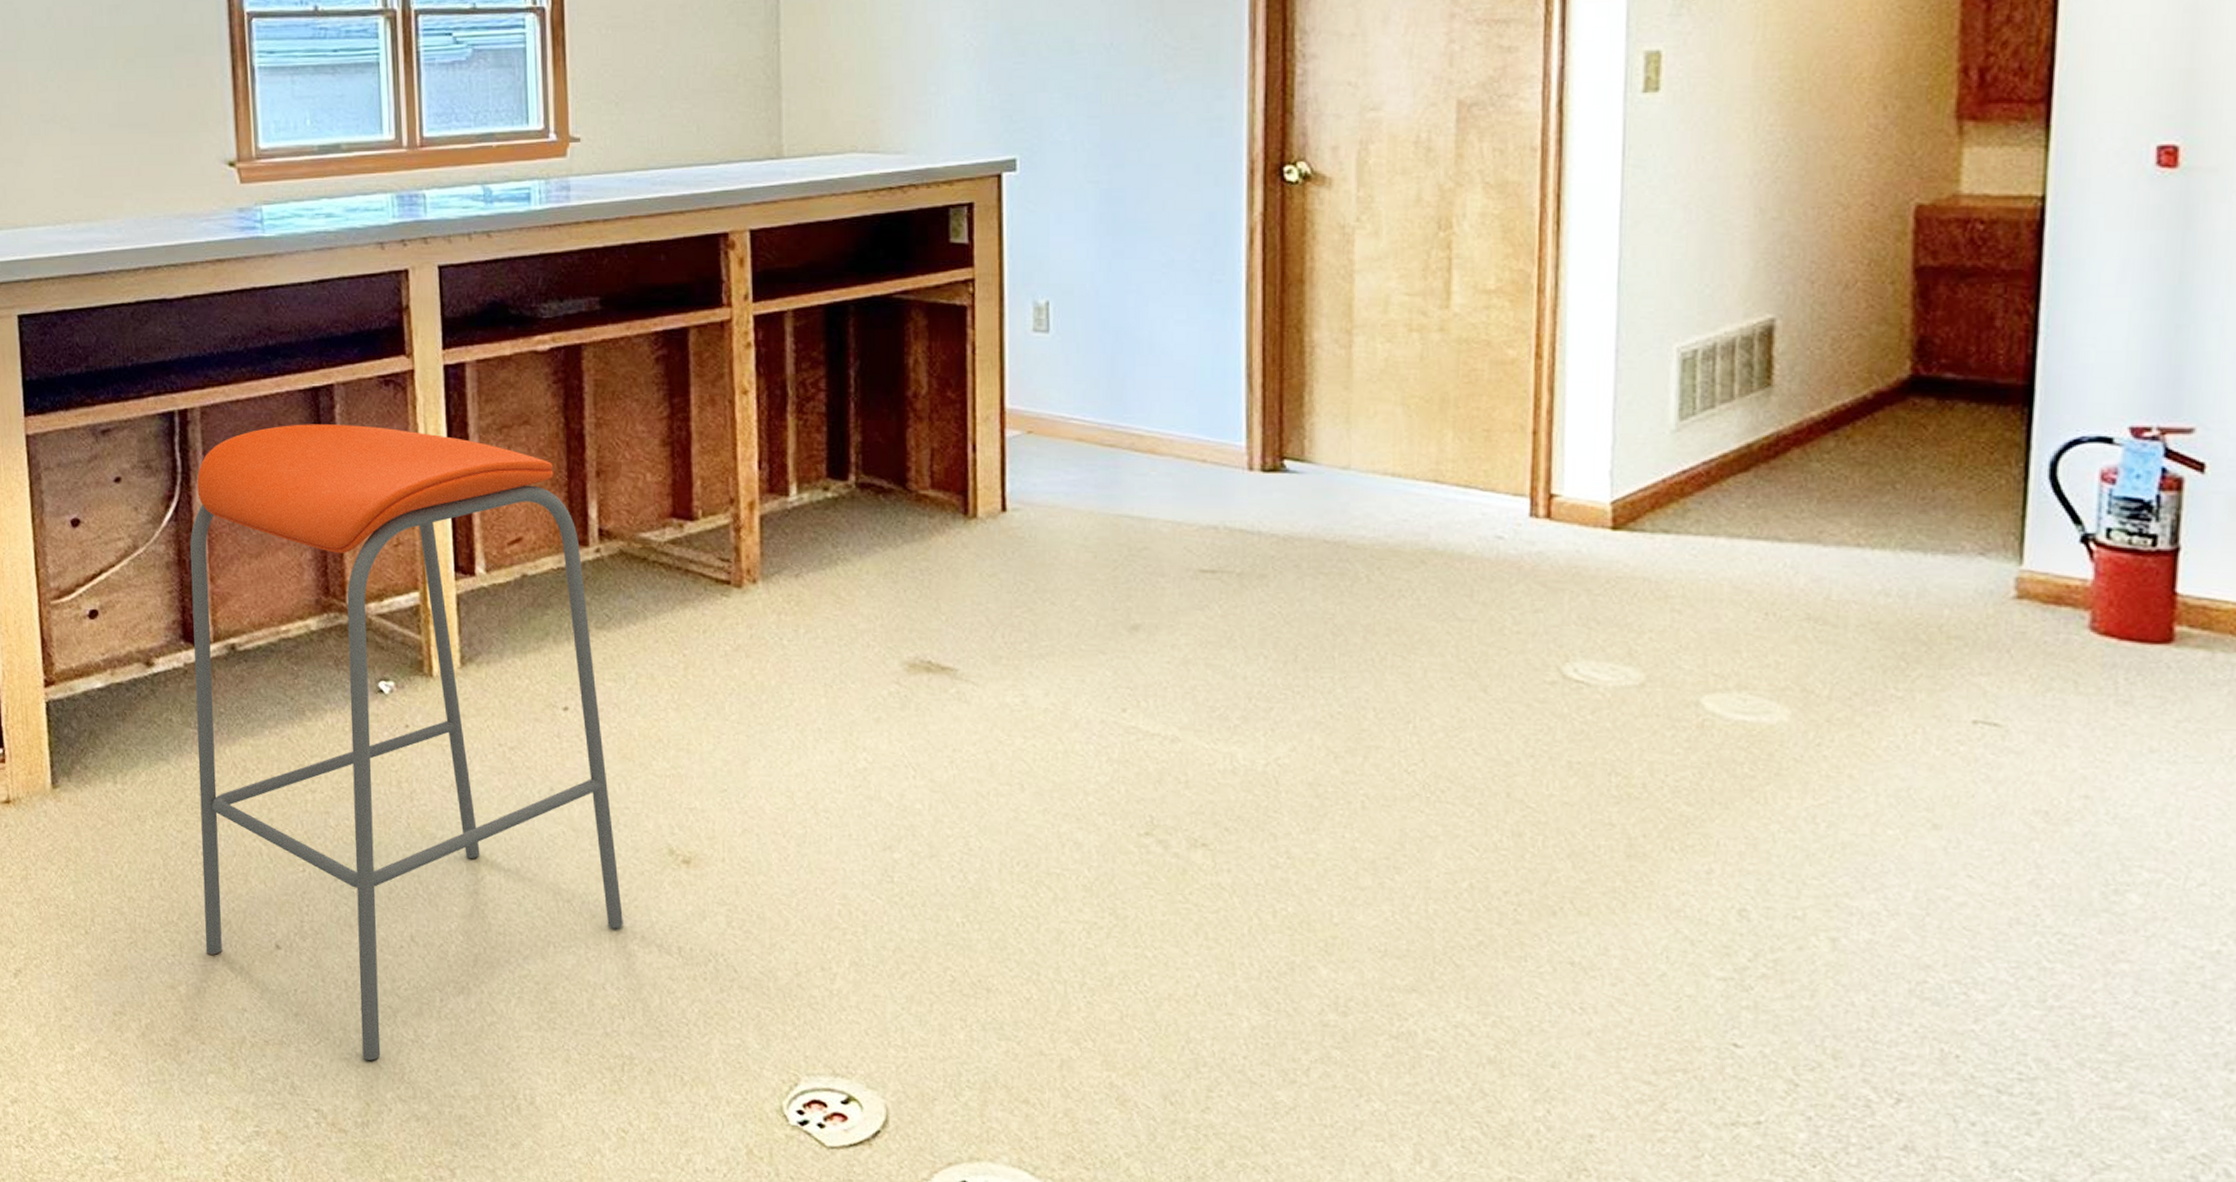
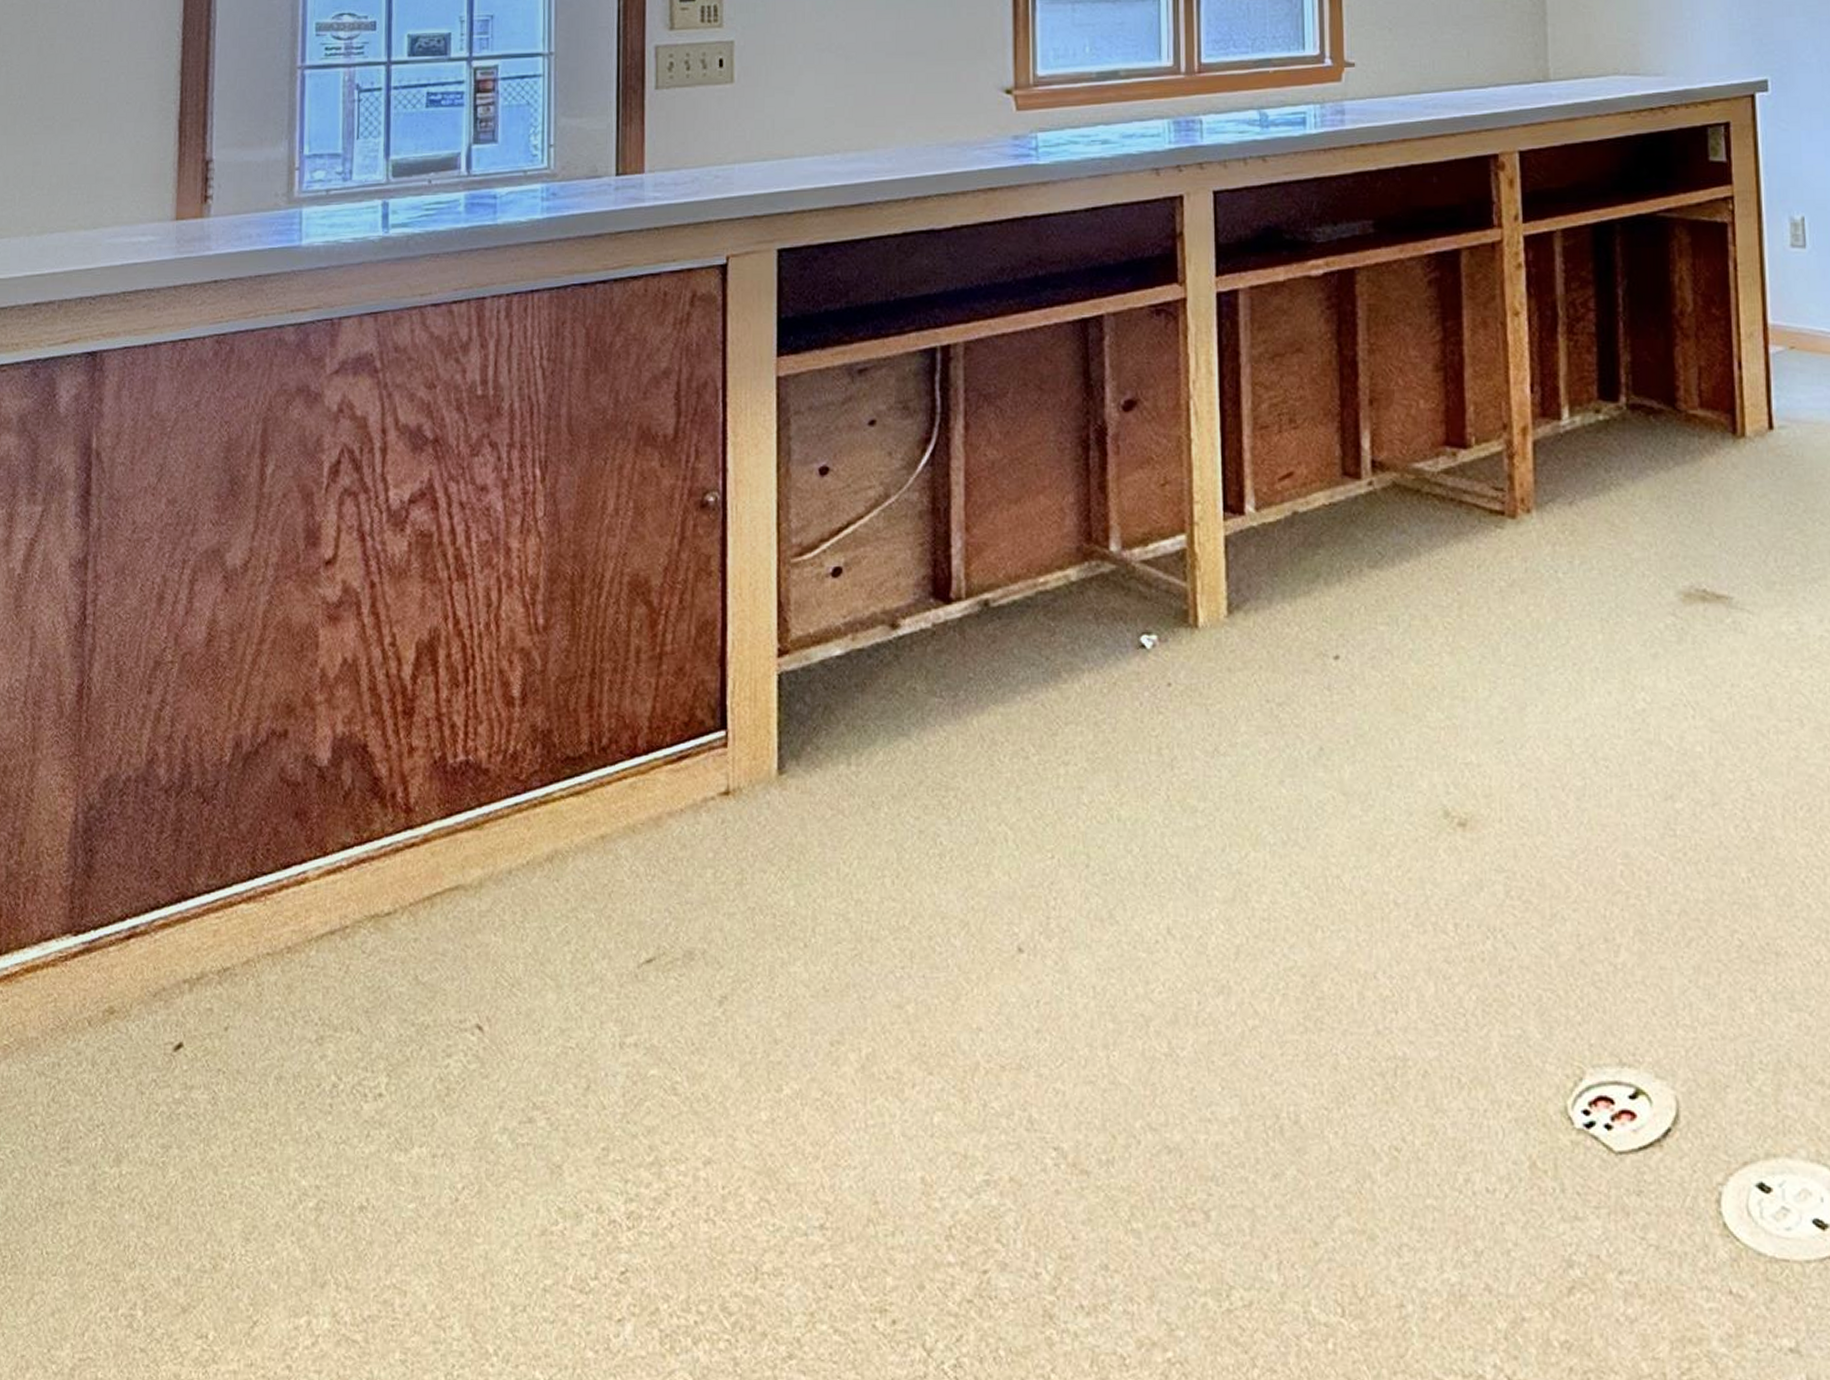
bar stool: present [190,424,623,1060] -> none [939,357,1396,1082]

